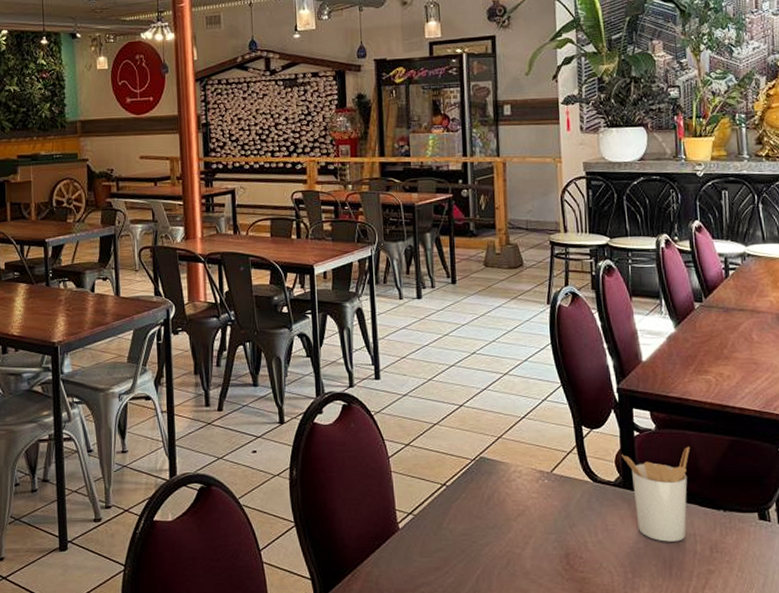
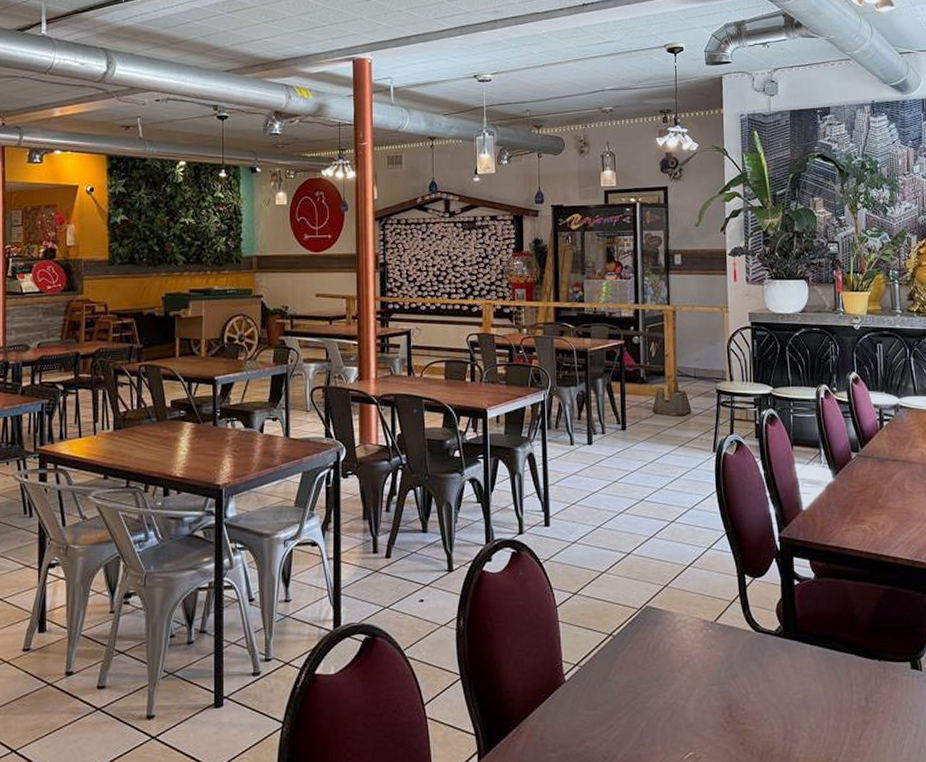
utensil holder: present [620,446,690,542] -> none [781,595,847,692]

